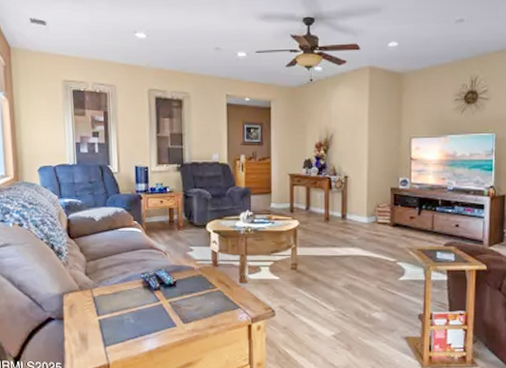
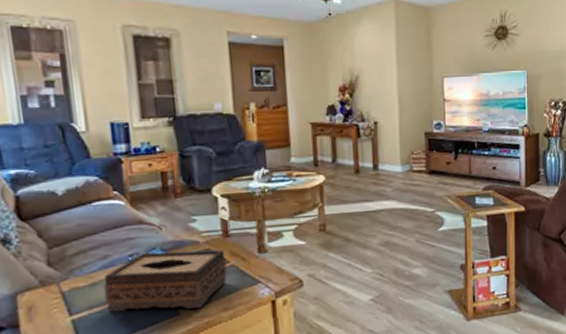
tissue box: none [122,273,214,323] -> present [103,249,227,312]

